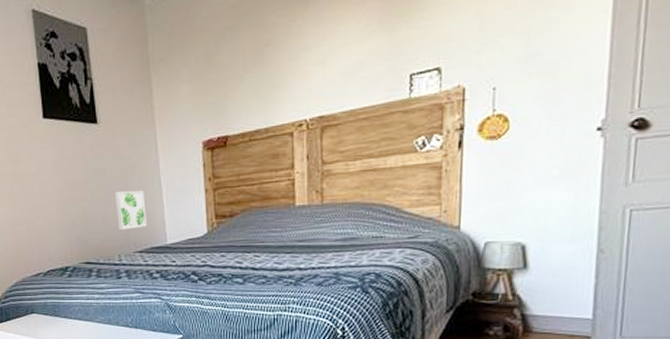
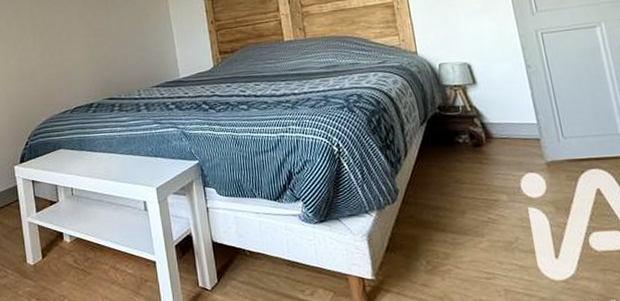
wall art: present [114,190,147,231] -> none [133,33,162,69]

